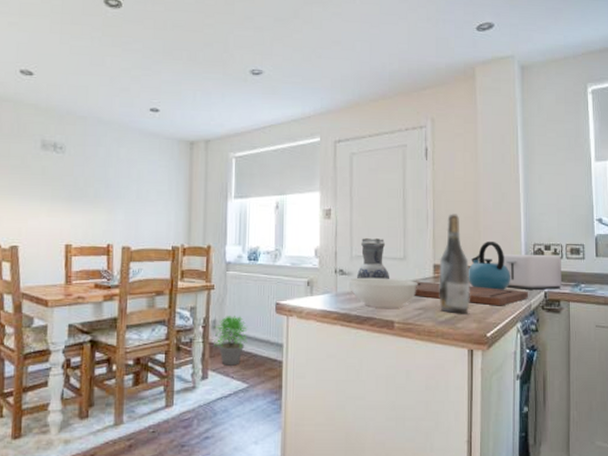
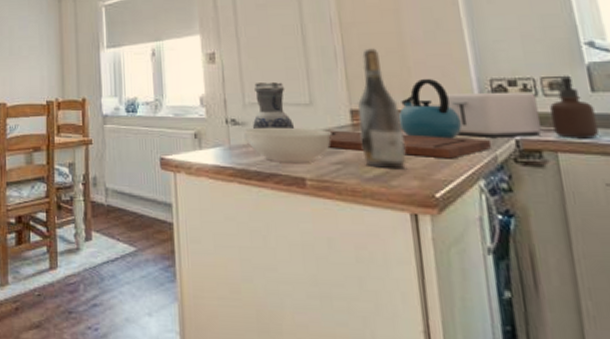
potted plant: present [214,316,248,366] -> none [95,172,132,227]
soap dispenser: none [569,244,596,292] -> present [550,76,599,139]

